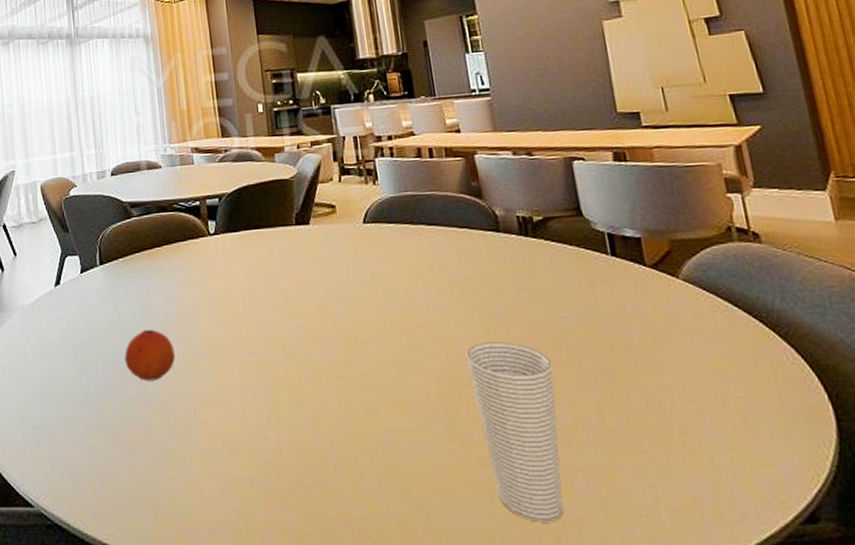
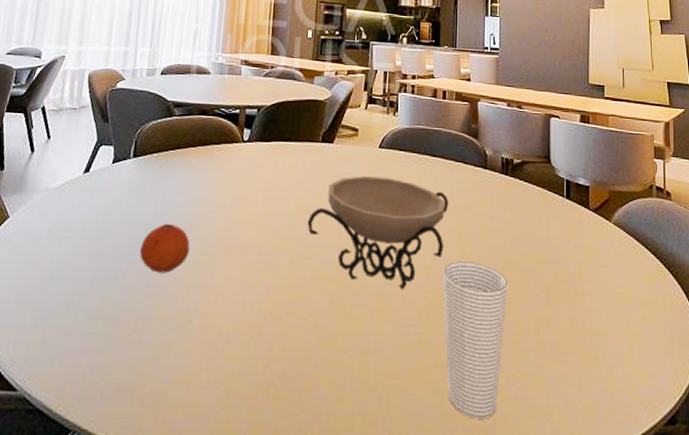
decorative bowl: none [296,255,463,380] -> present [308,176,449,290]

